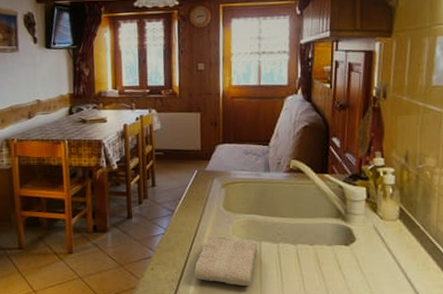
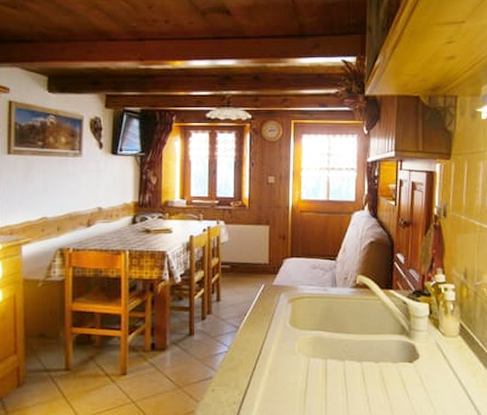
washcloth: present [194,236,258,286] -> none [257,354,324,407]

